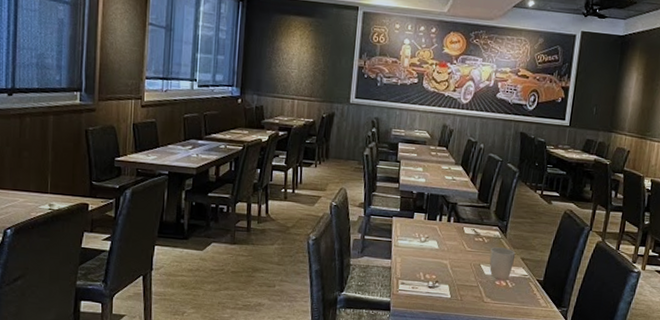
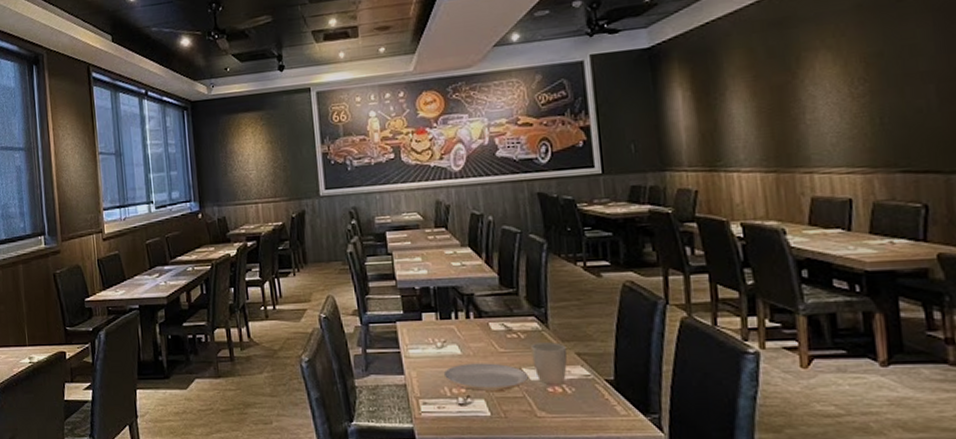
plate: none [421,256,484,280] -> present [443,363,529,391]

